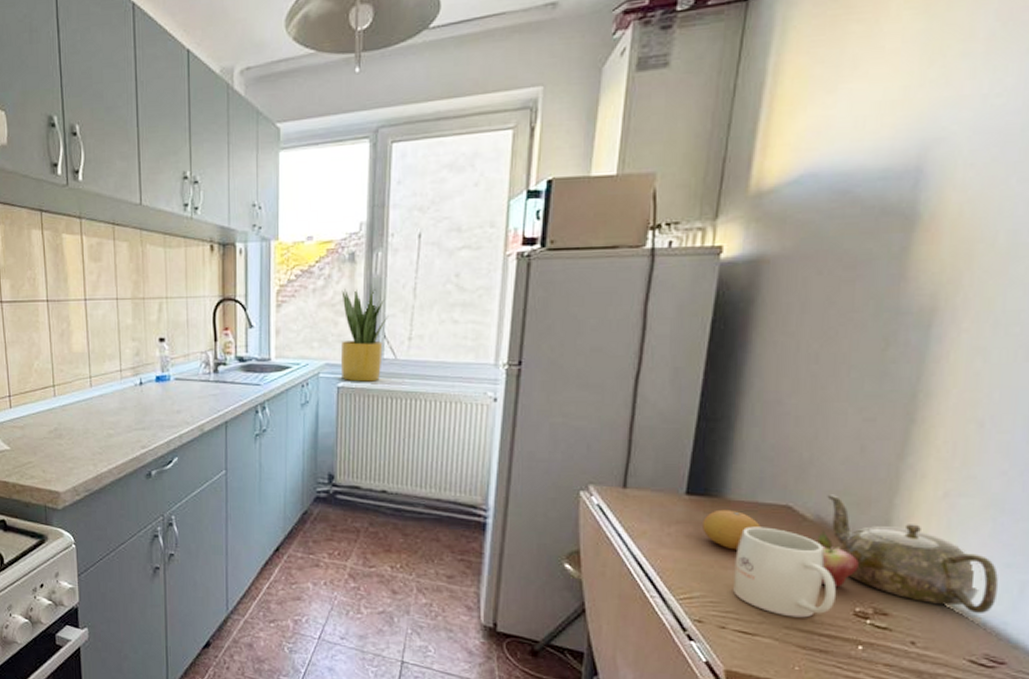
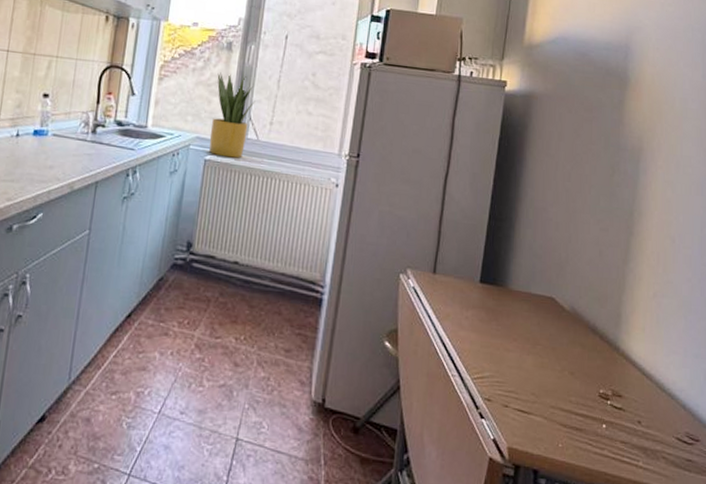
fruit: present [702,509,762,550] -> none [492,297,534,335]
mug: present [733,526,837,618] -> none [514,314,587,398]
fruit: present [817,530,859,588] -> none [572,320,601,371]
teapot: present [827,494,999,615] -> none [578,289,692,398]

